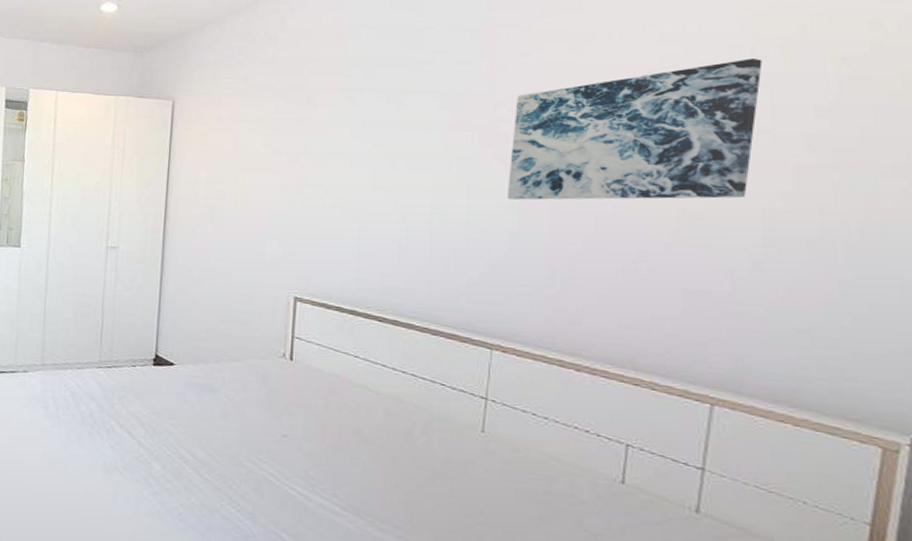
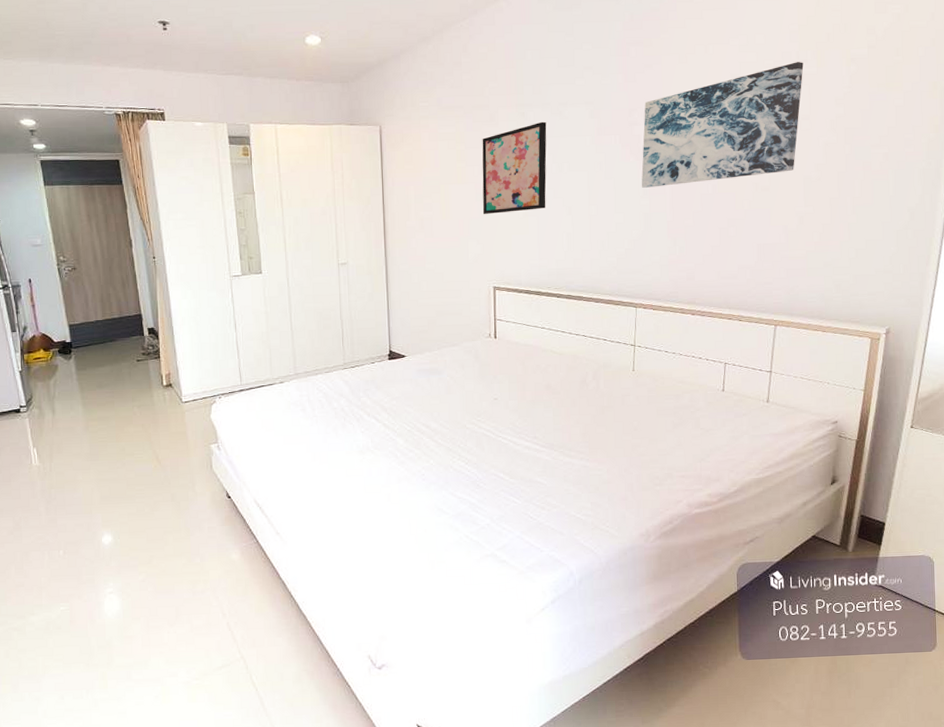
wall art: none [288,109,380,212] -> present [482,121,547,214]

